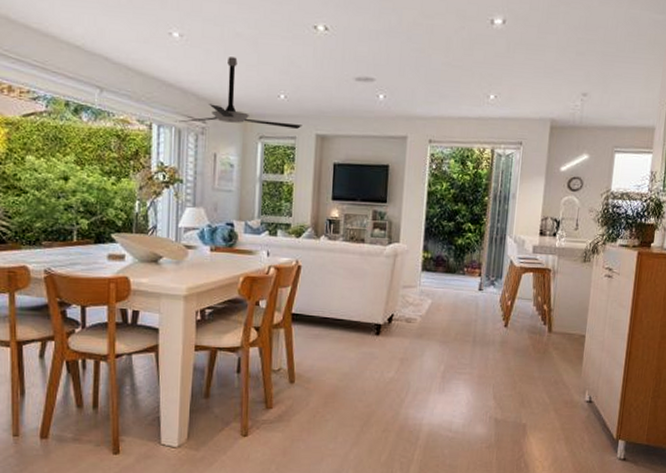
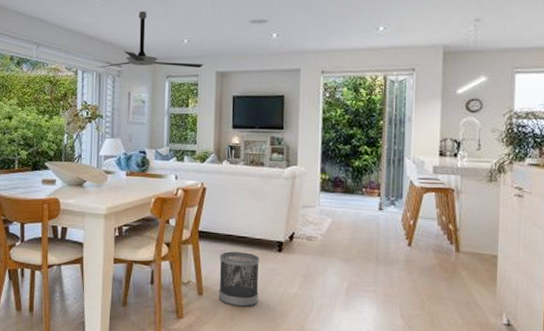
wastebasket: none [311,335,357,394] -> present [218,251,260,307]

